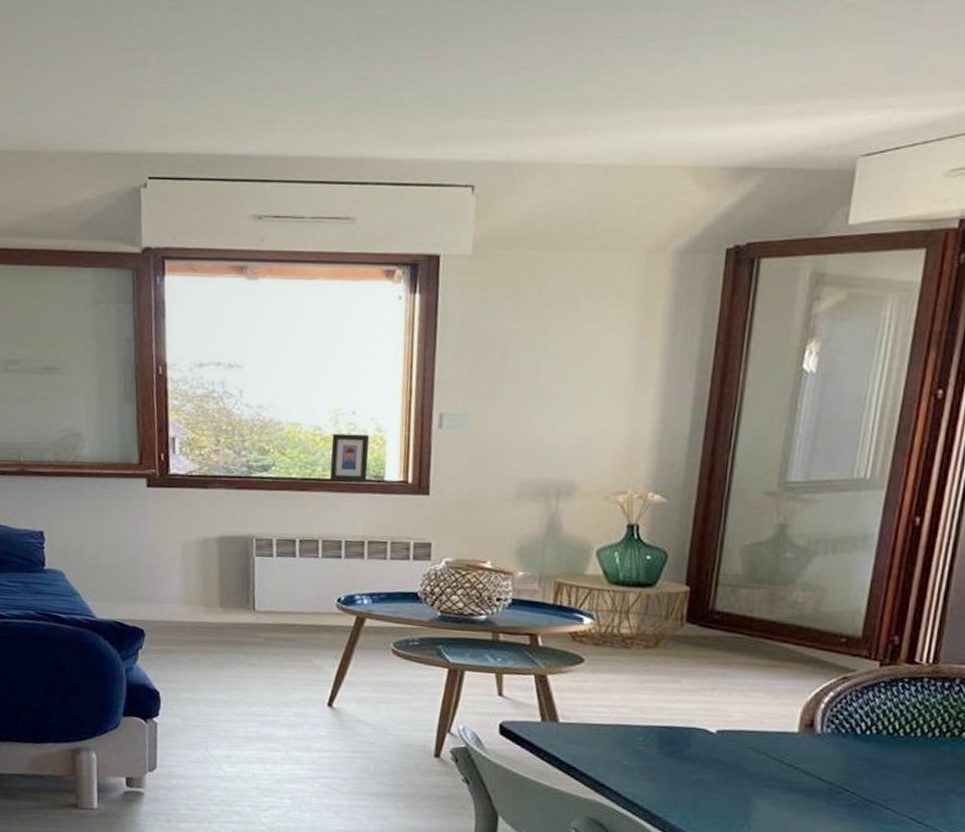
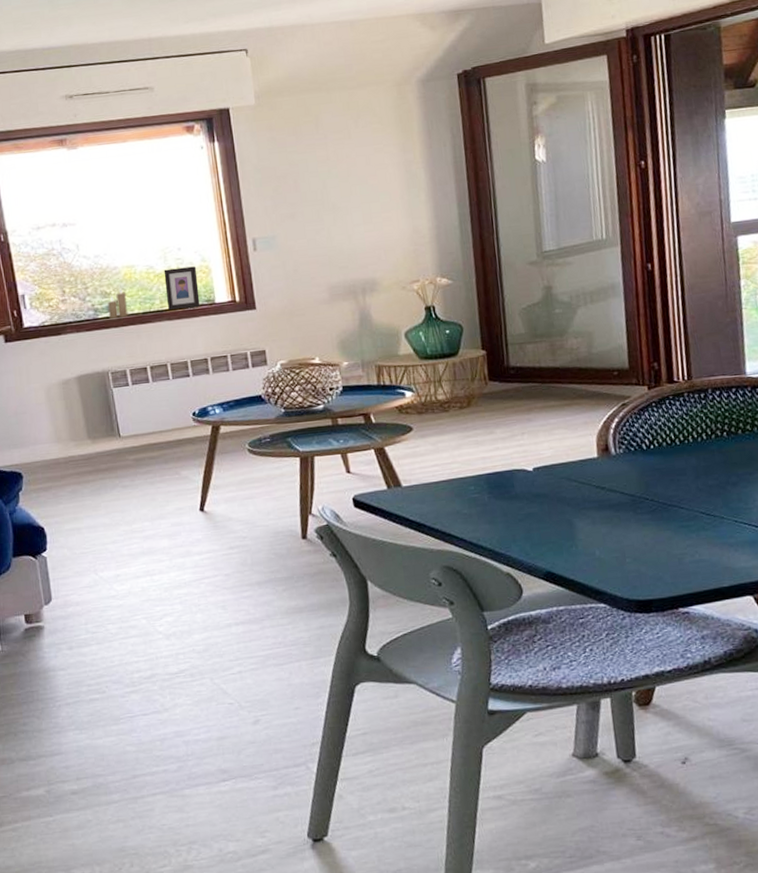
candle: none [263,447,287,481] -> present [107,289,129,320]

